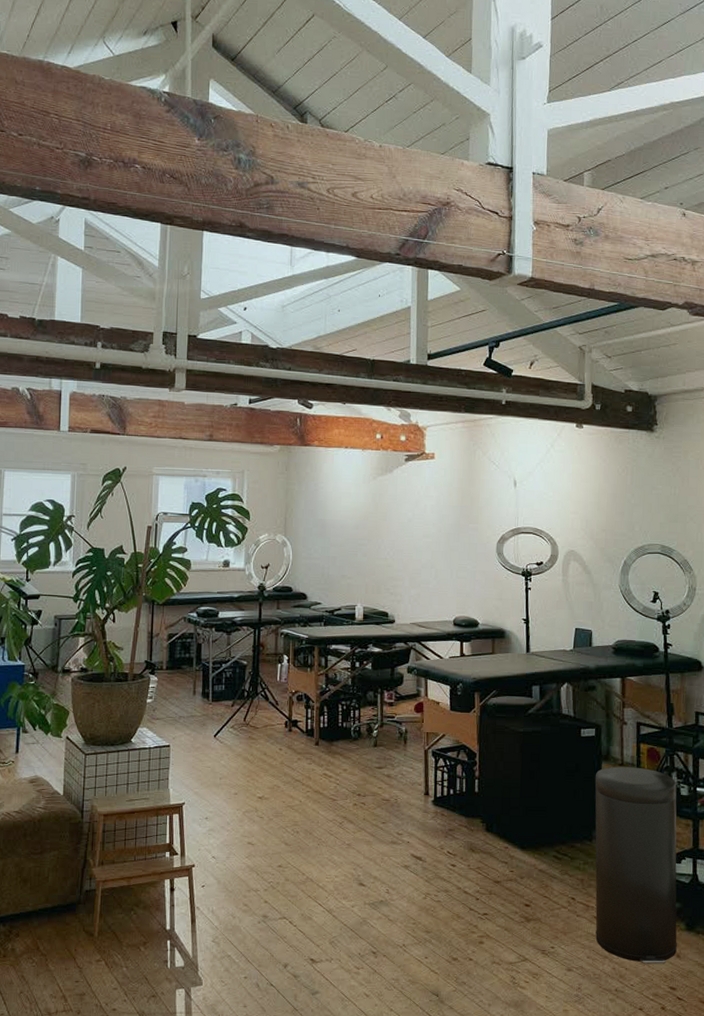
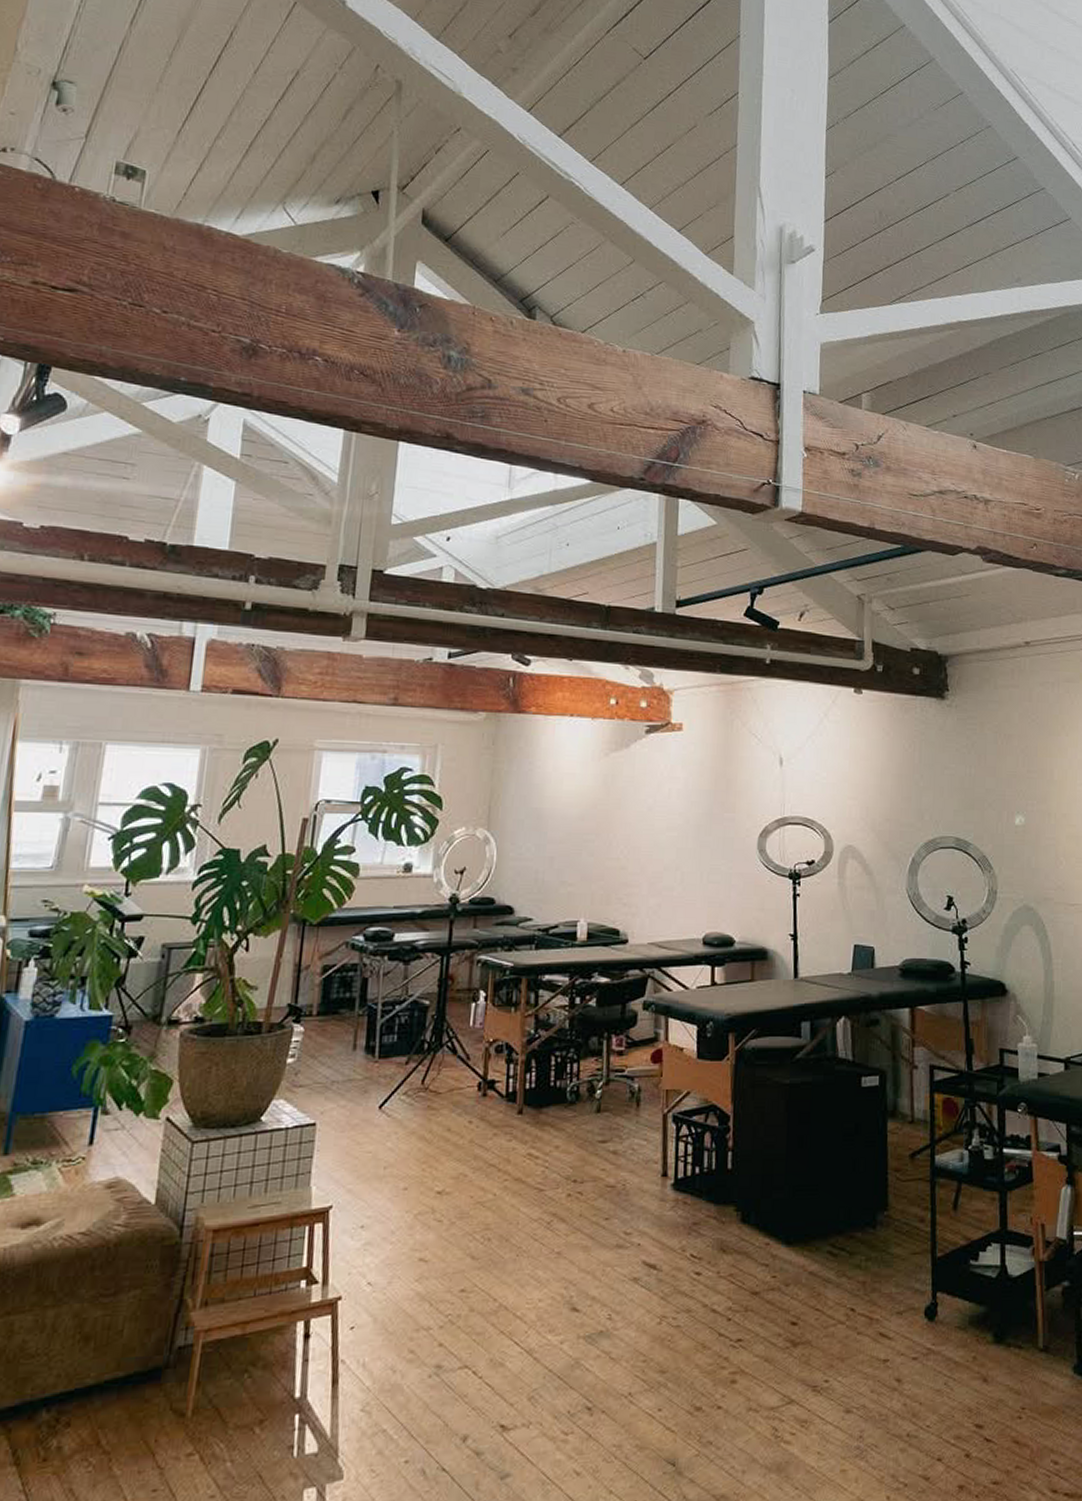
pedal bin: present [595,766,677,964] -> none [879,1124,983,1395]

